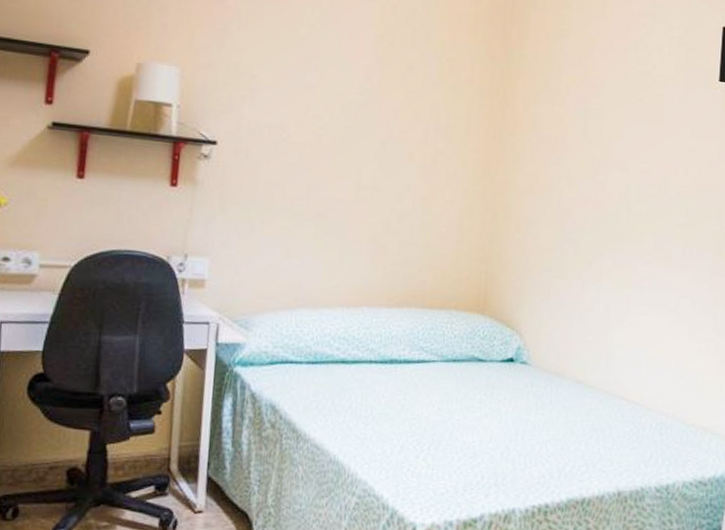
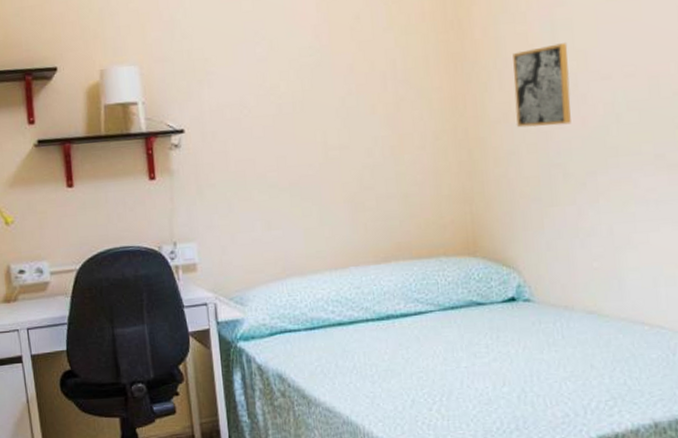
wall art: none [540,130,596,206] -> present [513,43,571,128]

